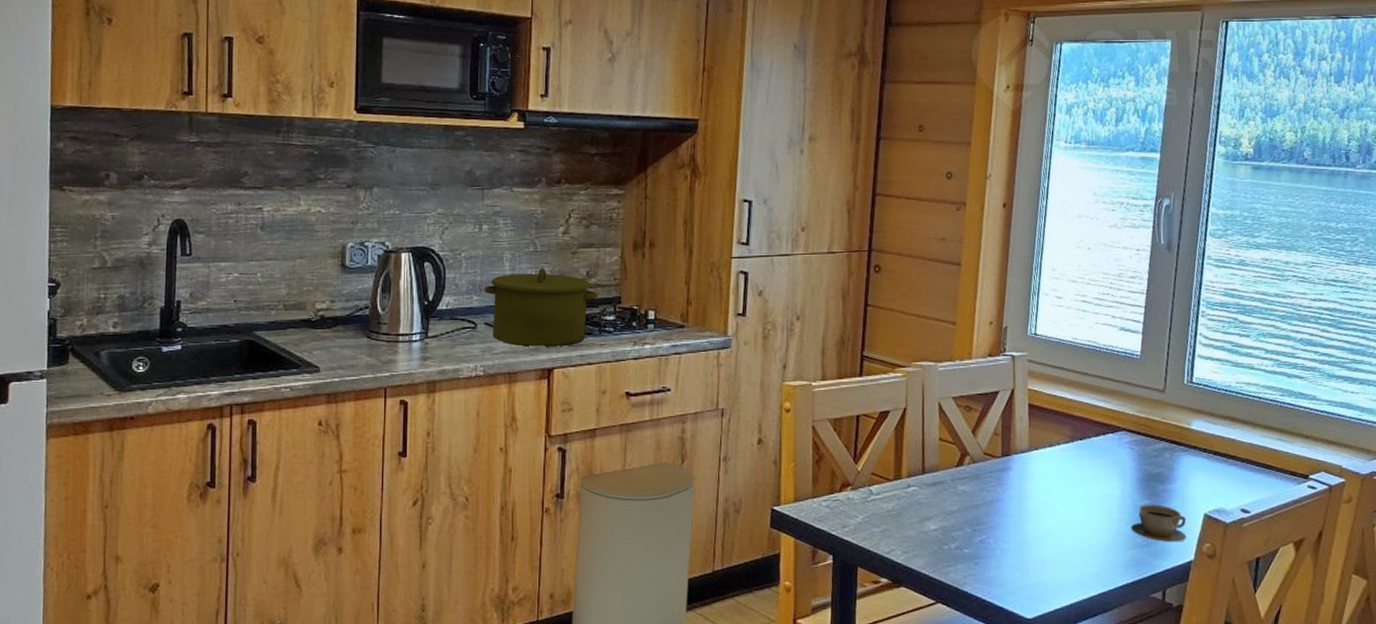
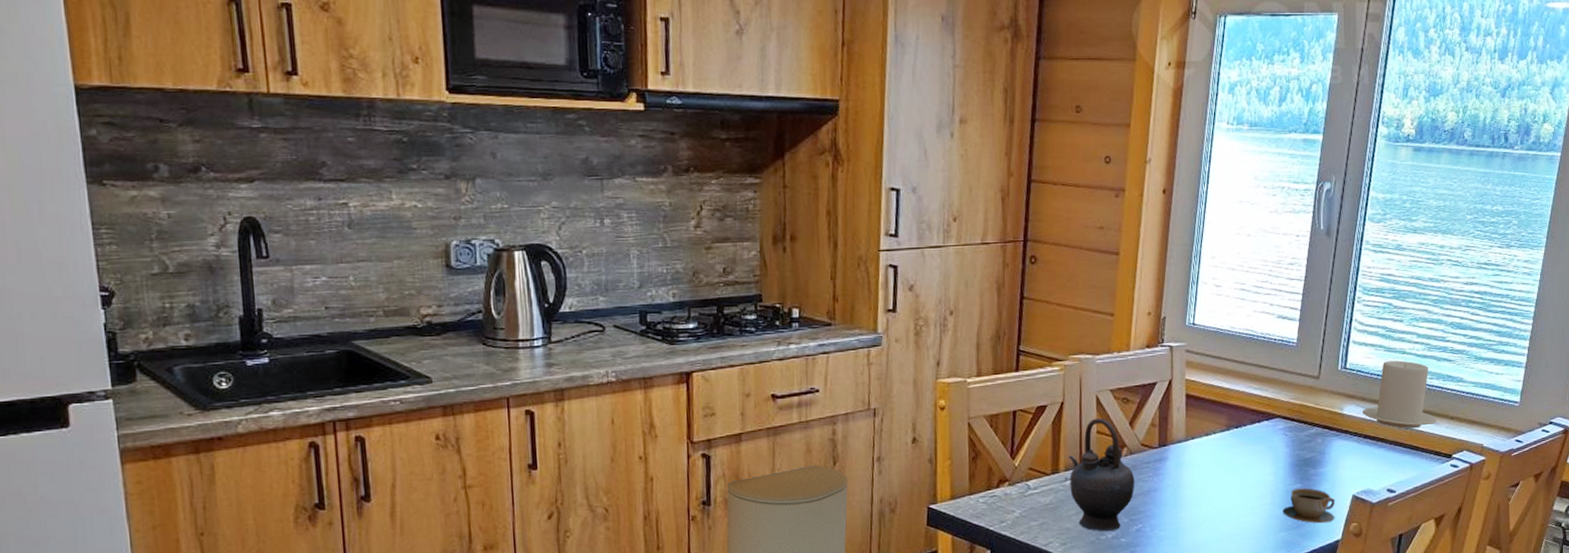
cooking pot: present [484,268,599,347] -> none [610,265,737,350]
teapot: none [911,425,978,542] -> present [1069,418,1135,532]
candle: none [1210,376,1291,447] -> present [1362,360,1437,429]

